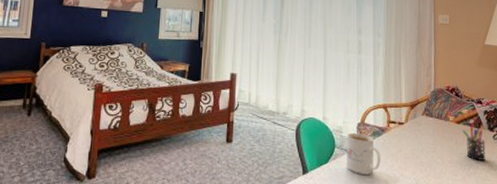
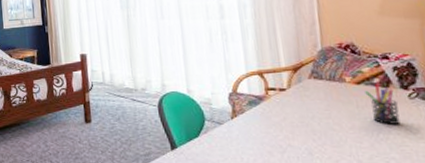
mug: present [346,132,381,174] -> none [217,103,262,147]

